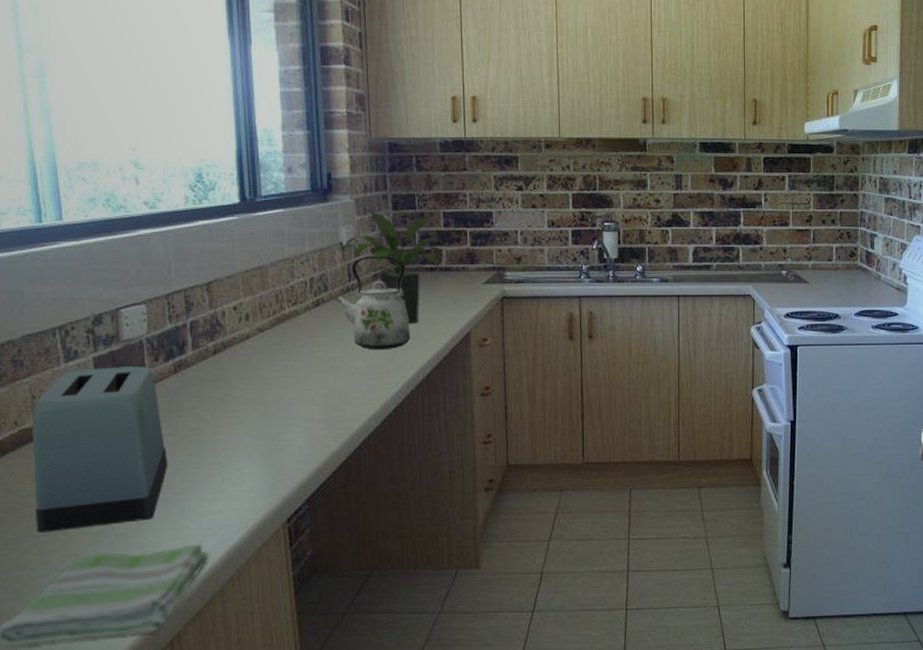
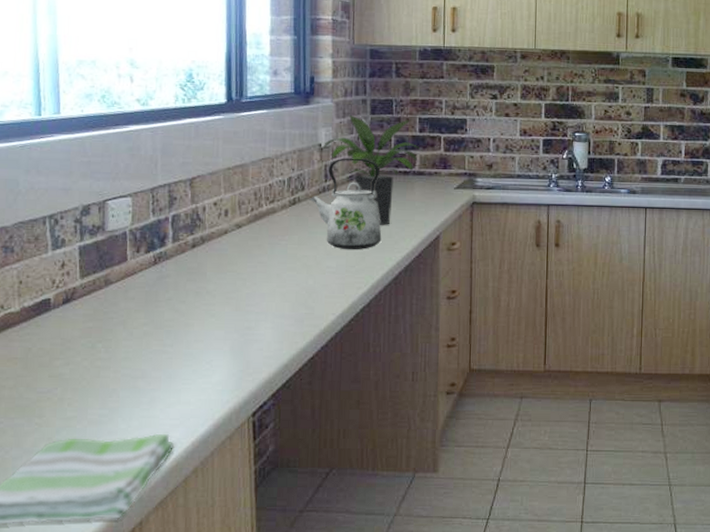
toaster: present [31,366,168,533] -> none [13,256,142,415]

